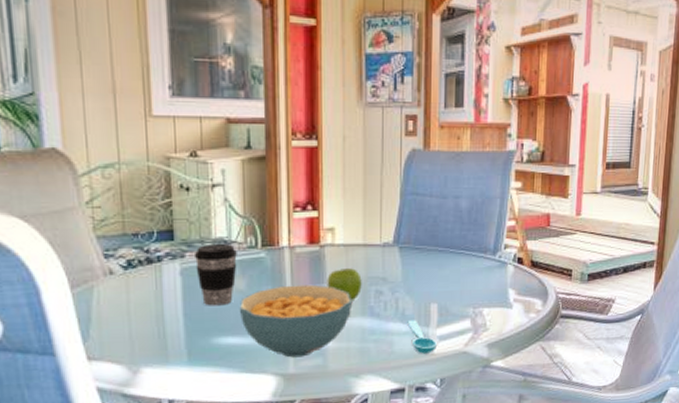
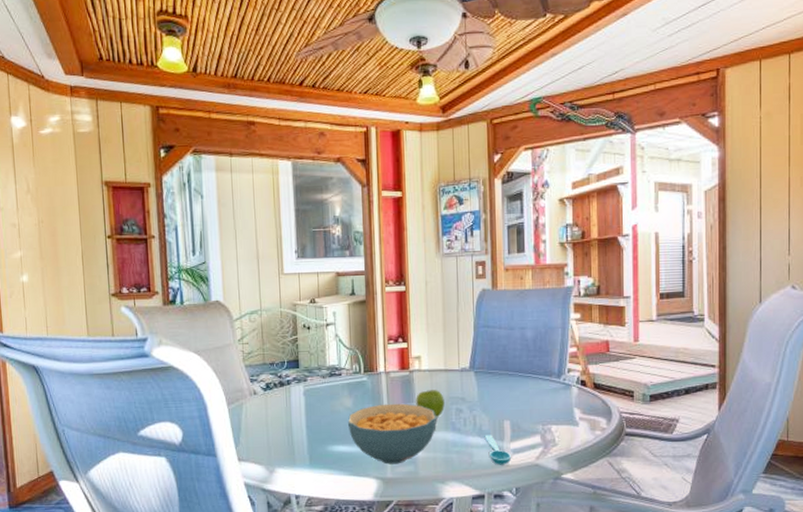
coffee cup: present [193,243,237,306] -> none [313,370,346,420]

